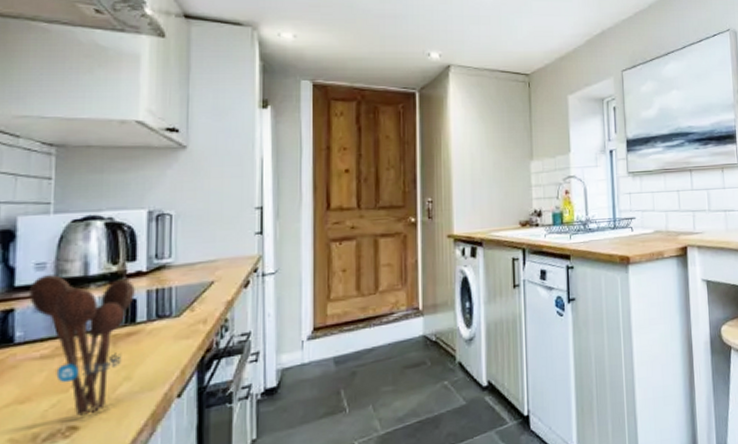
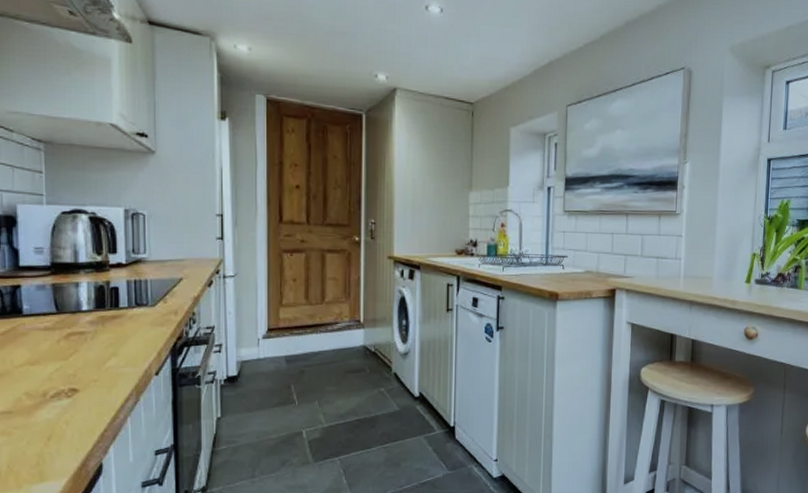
utensil holder: present [29,275,135,416] -> none [32,259,117,380]

